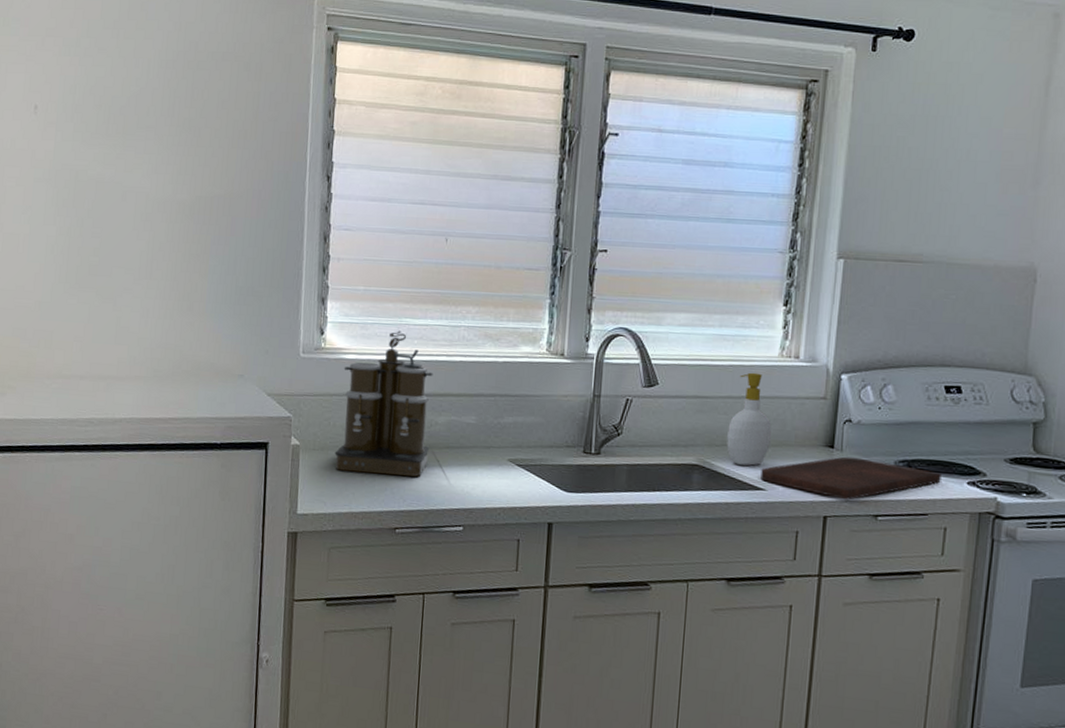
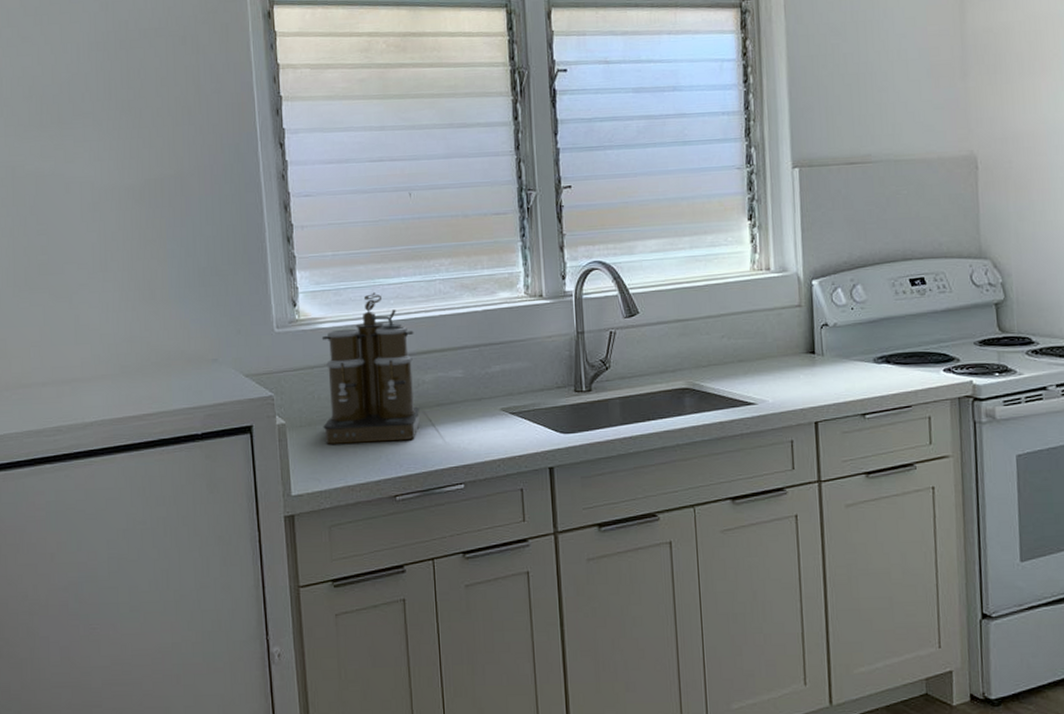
soap bottle: present [726,372,772,466] -> none [712,289,755,383]
cutting board: present [760,456,942,500] -> none [749,359,919,403]

